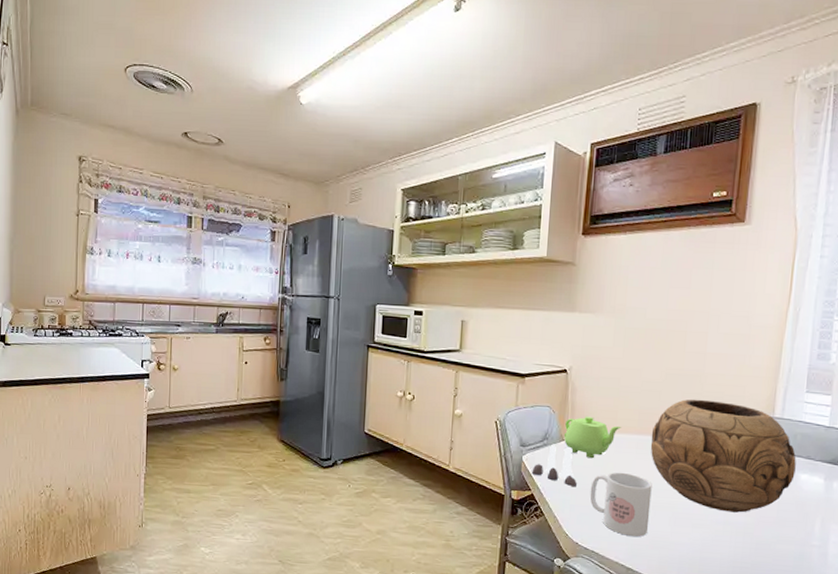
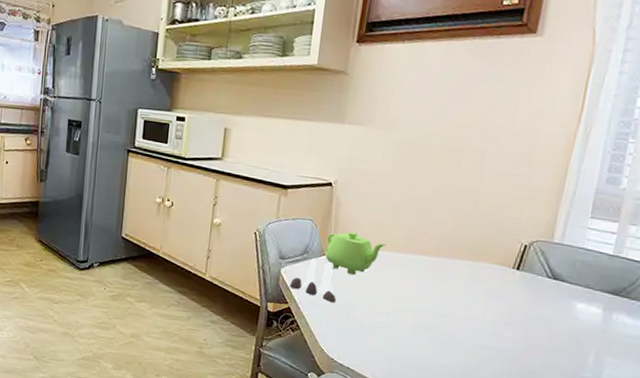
mug: present [590,472,652,537] -> none [348,290,415,357]
decorative bowl: present [650,399,797,513] -> none [415,219,574,339]

